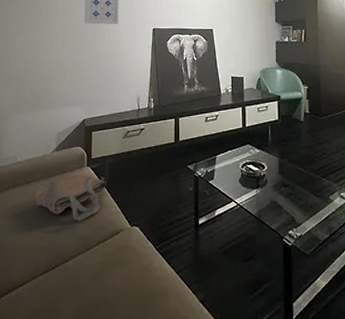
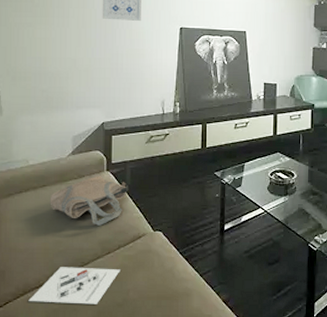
architectural model: none [12,264,99,304] -> present [28,267,120,304]

